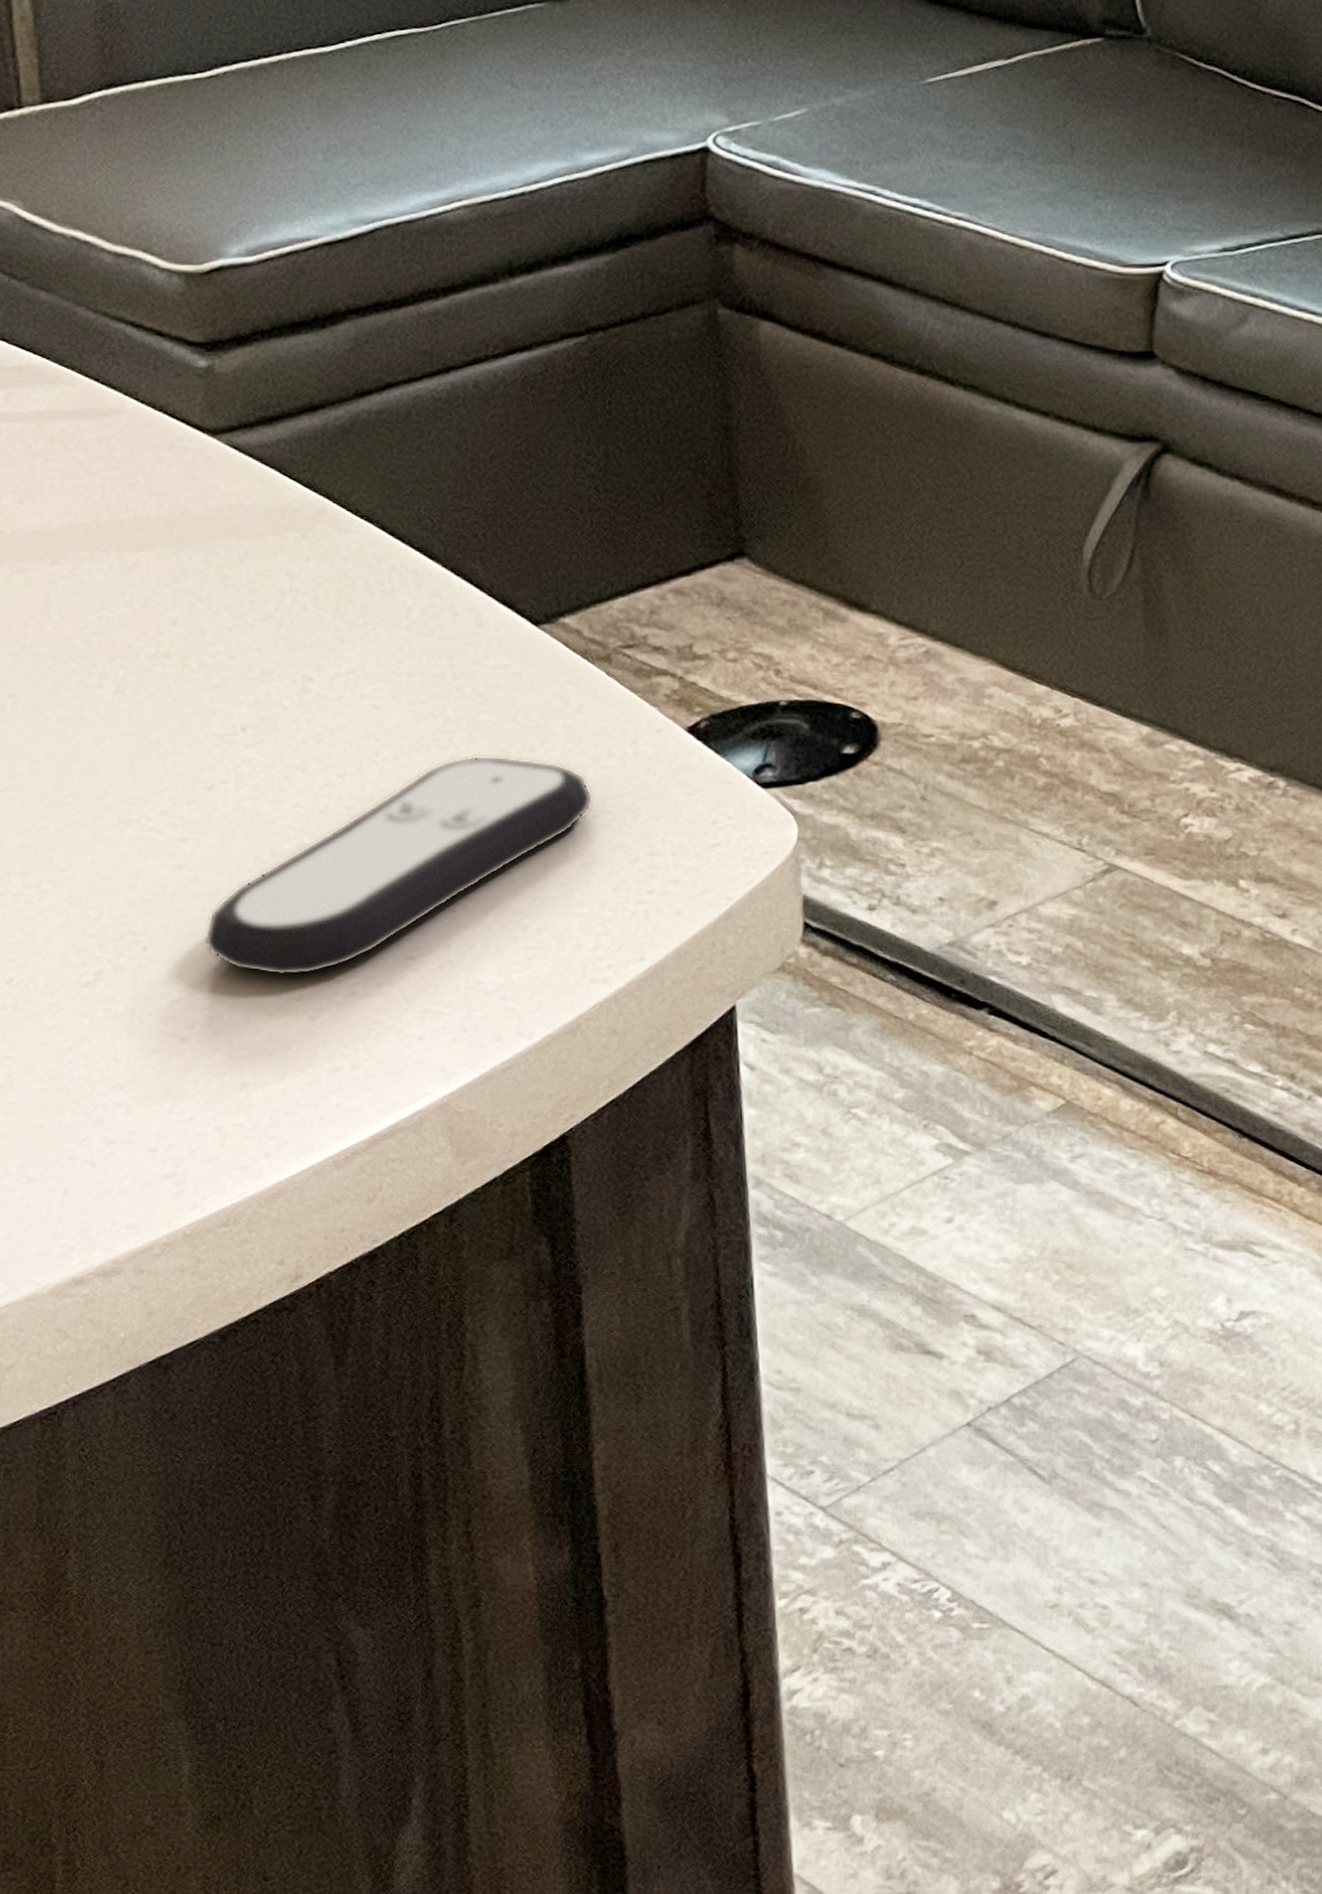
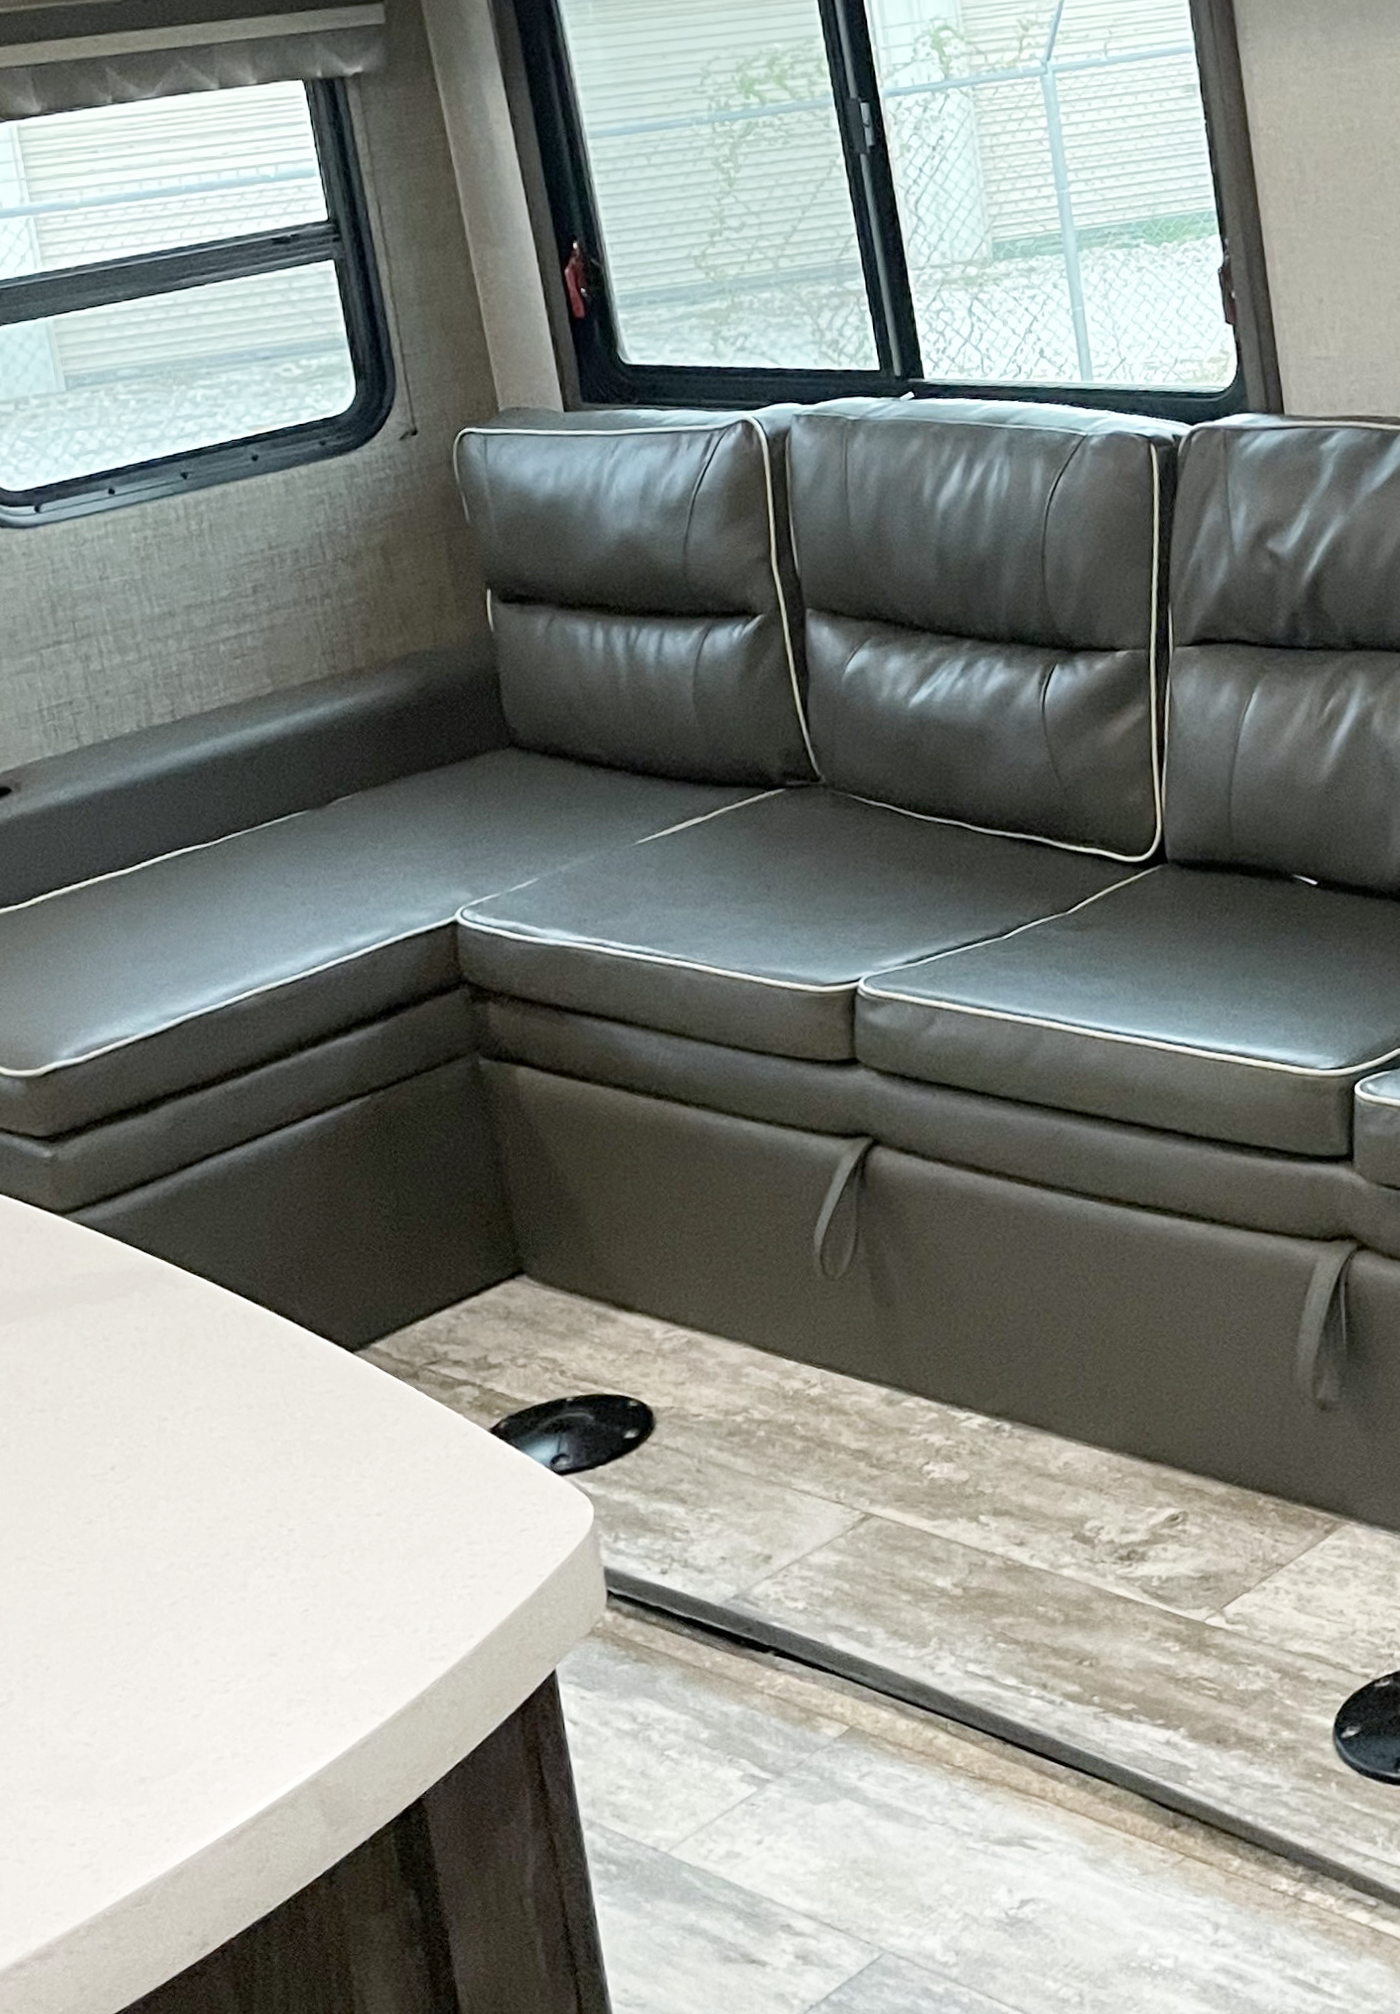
remote control: present [204,755,593,977] -> none [97,1469,416,1682]

